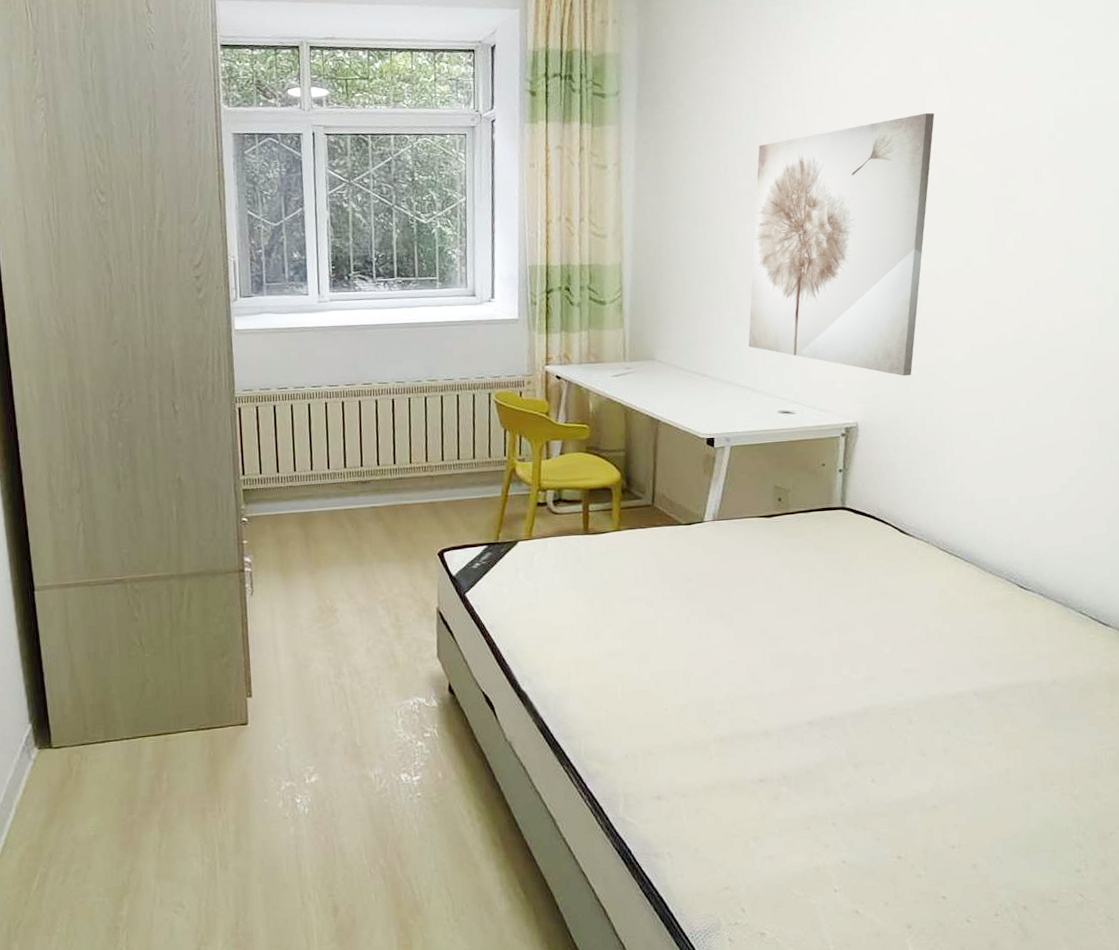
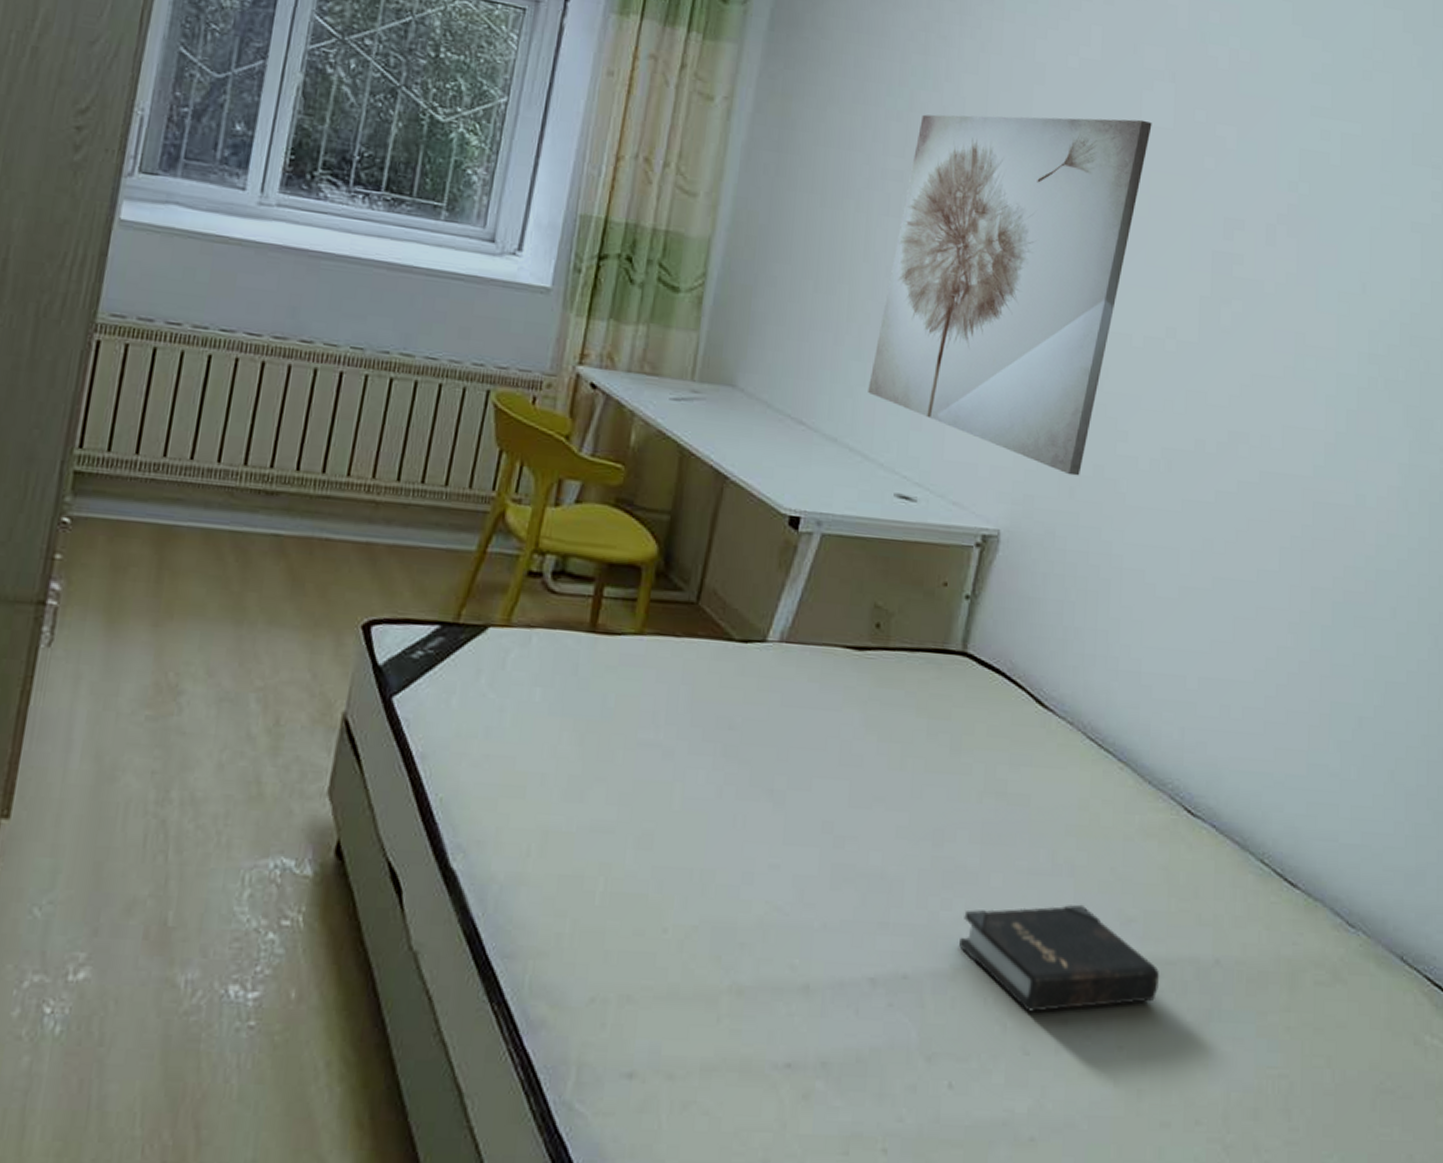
hardback book: none [866,657,1014,729] -> present [958,904,1160,1013]

